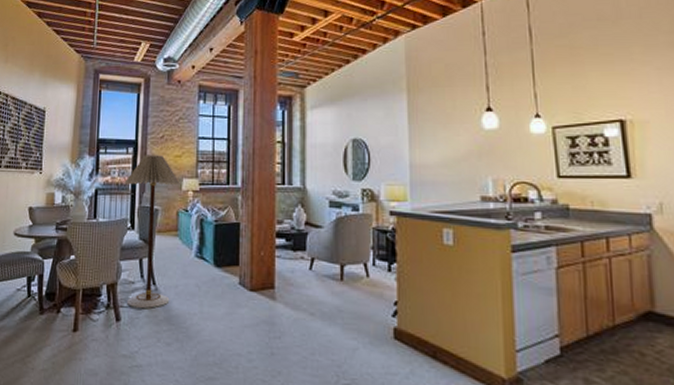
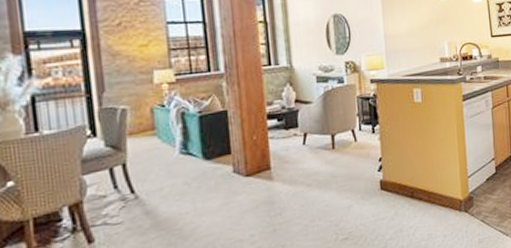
floor lamp: present [123,155,182,308] -> none [72,45,155,223]

